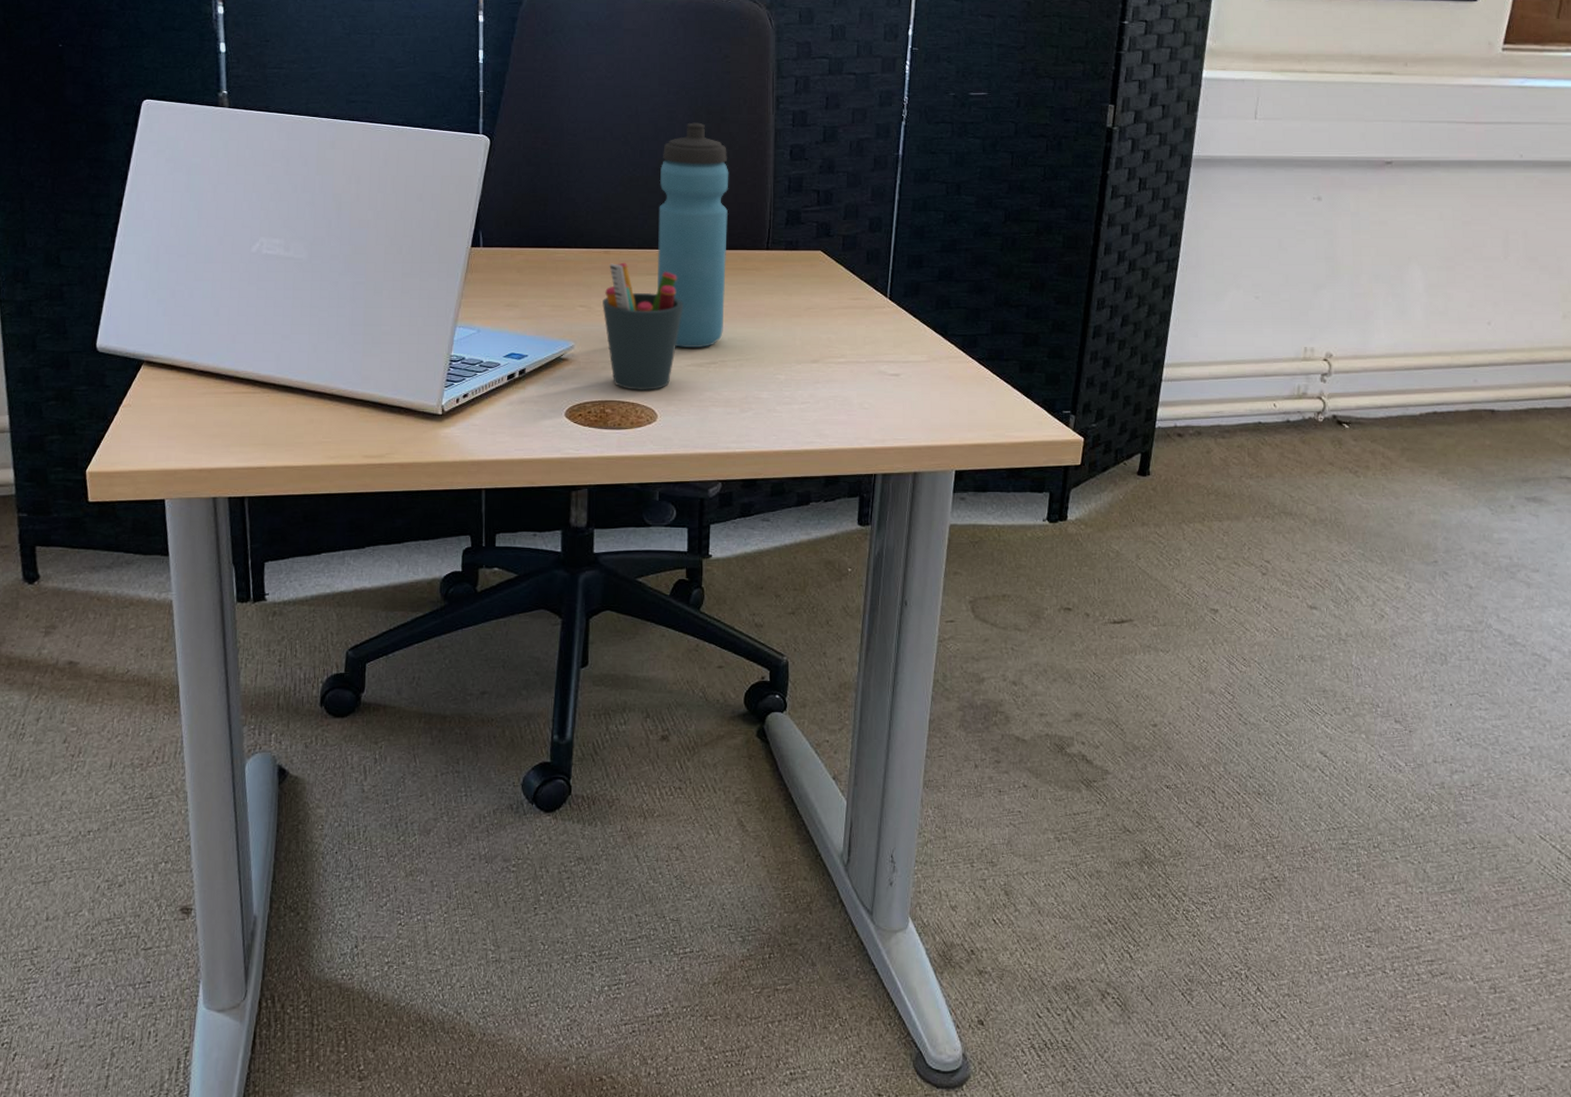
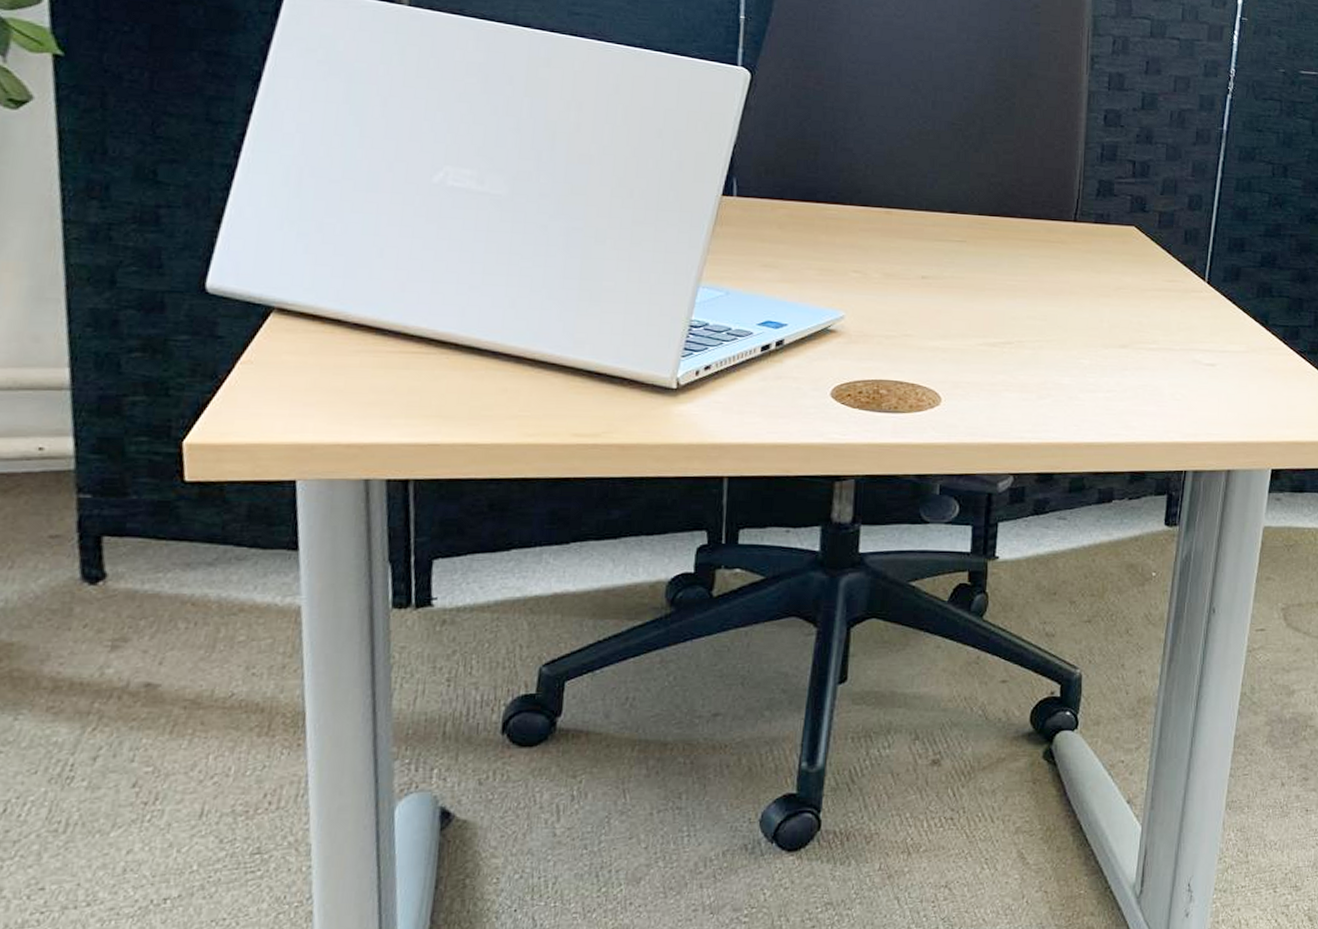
pen holder: present [602,262,684,390] -> none [880,225,977,370]
water bottle: present [657,122,729,347] -> none [947,75,1035,325]

